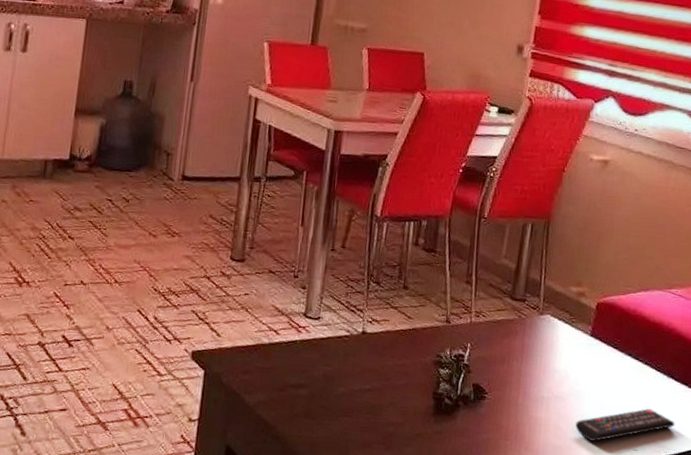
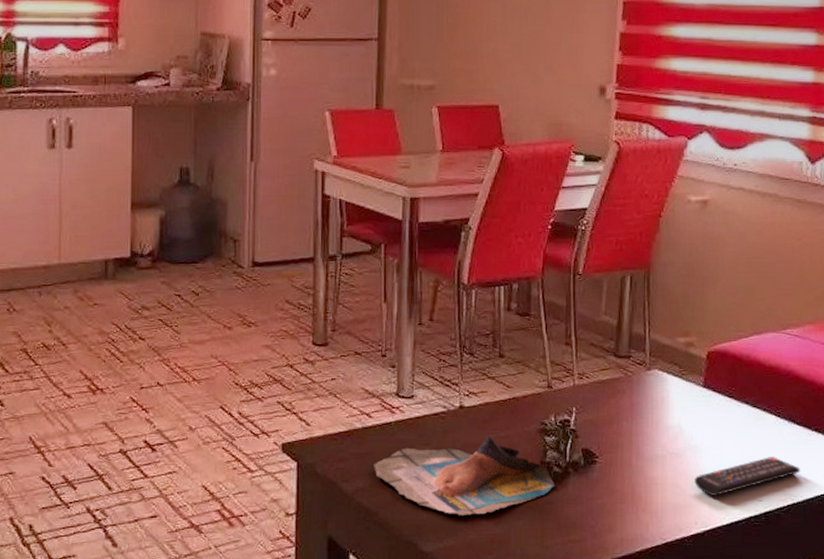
magazine: none [276,362,445,438] -> present [374,435,555,515]

